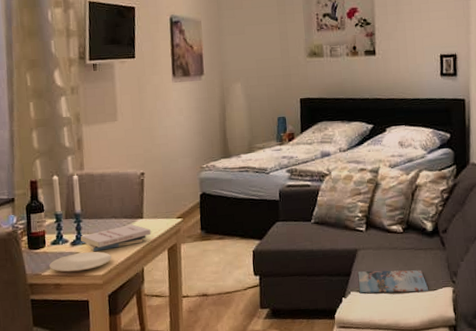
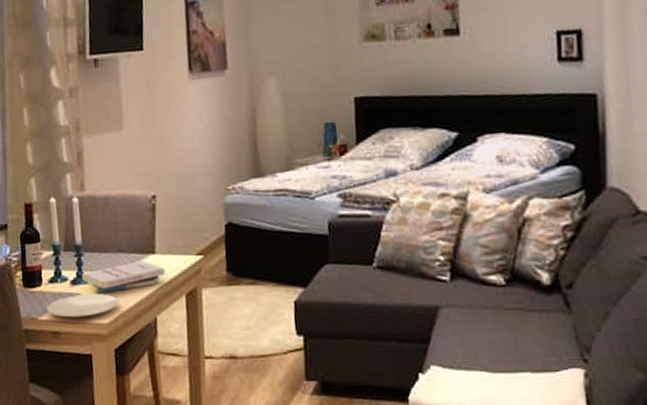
magazine: present [357,270,429,294] -> none [440,337,547,373]

